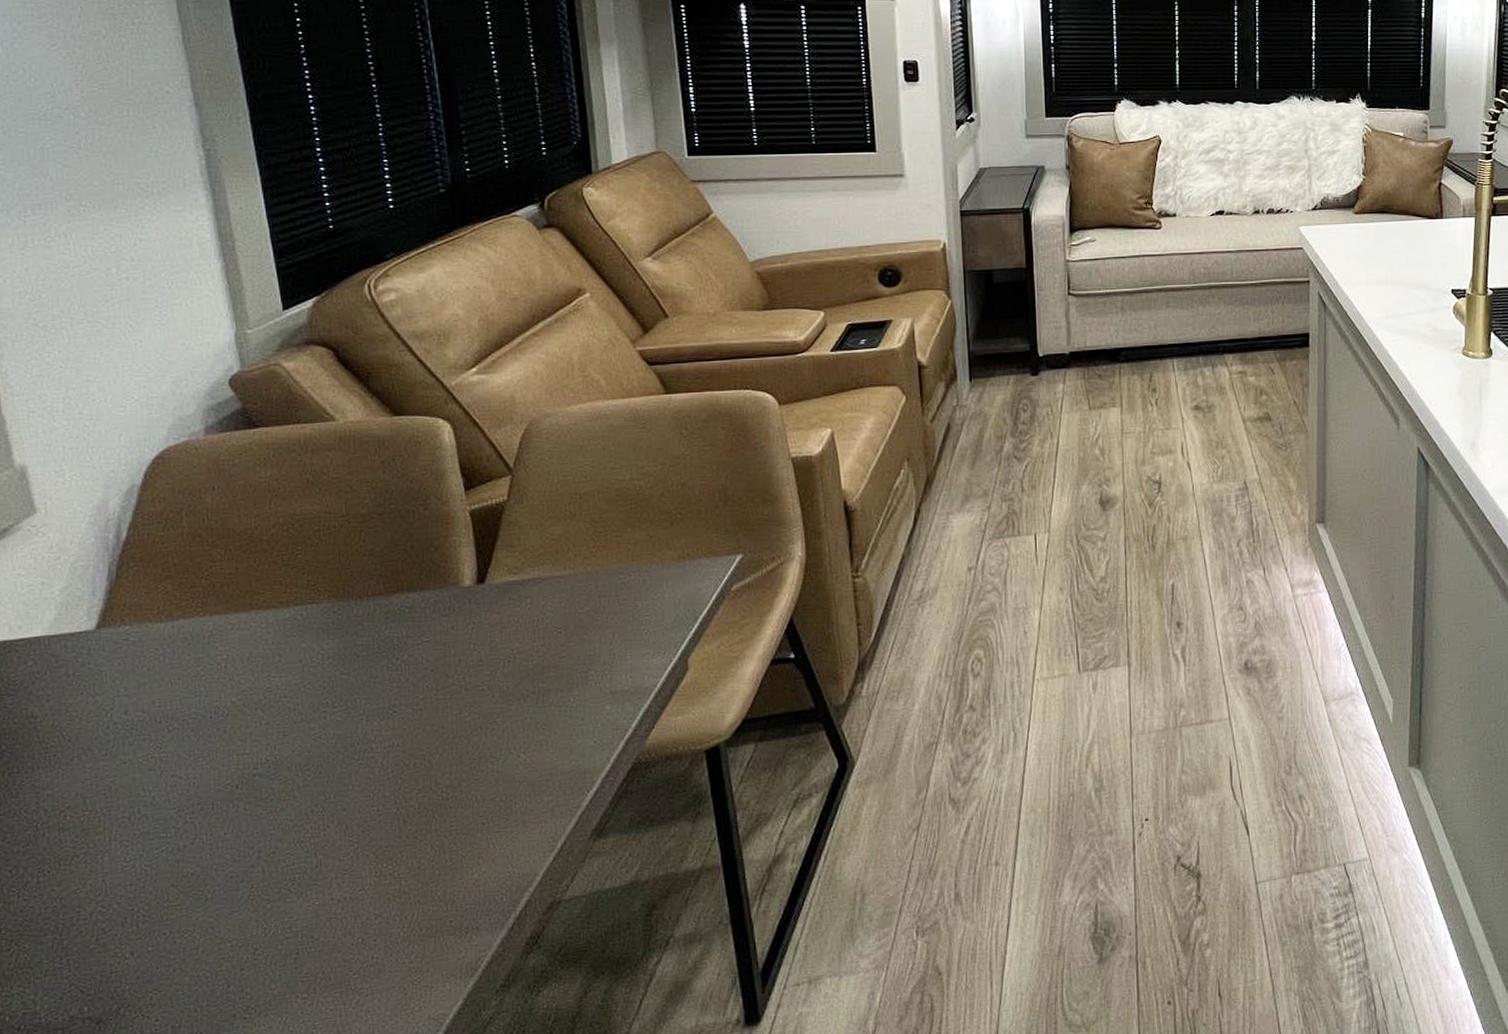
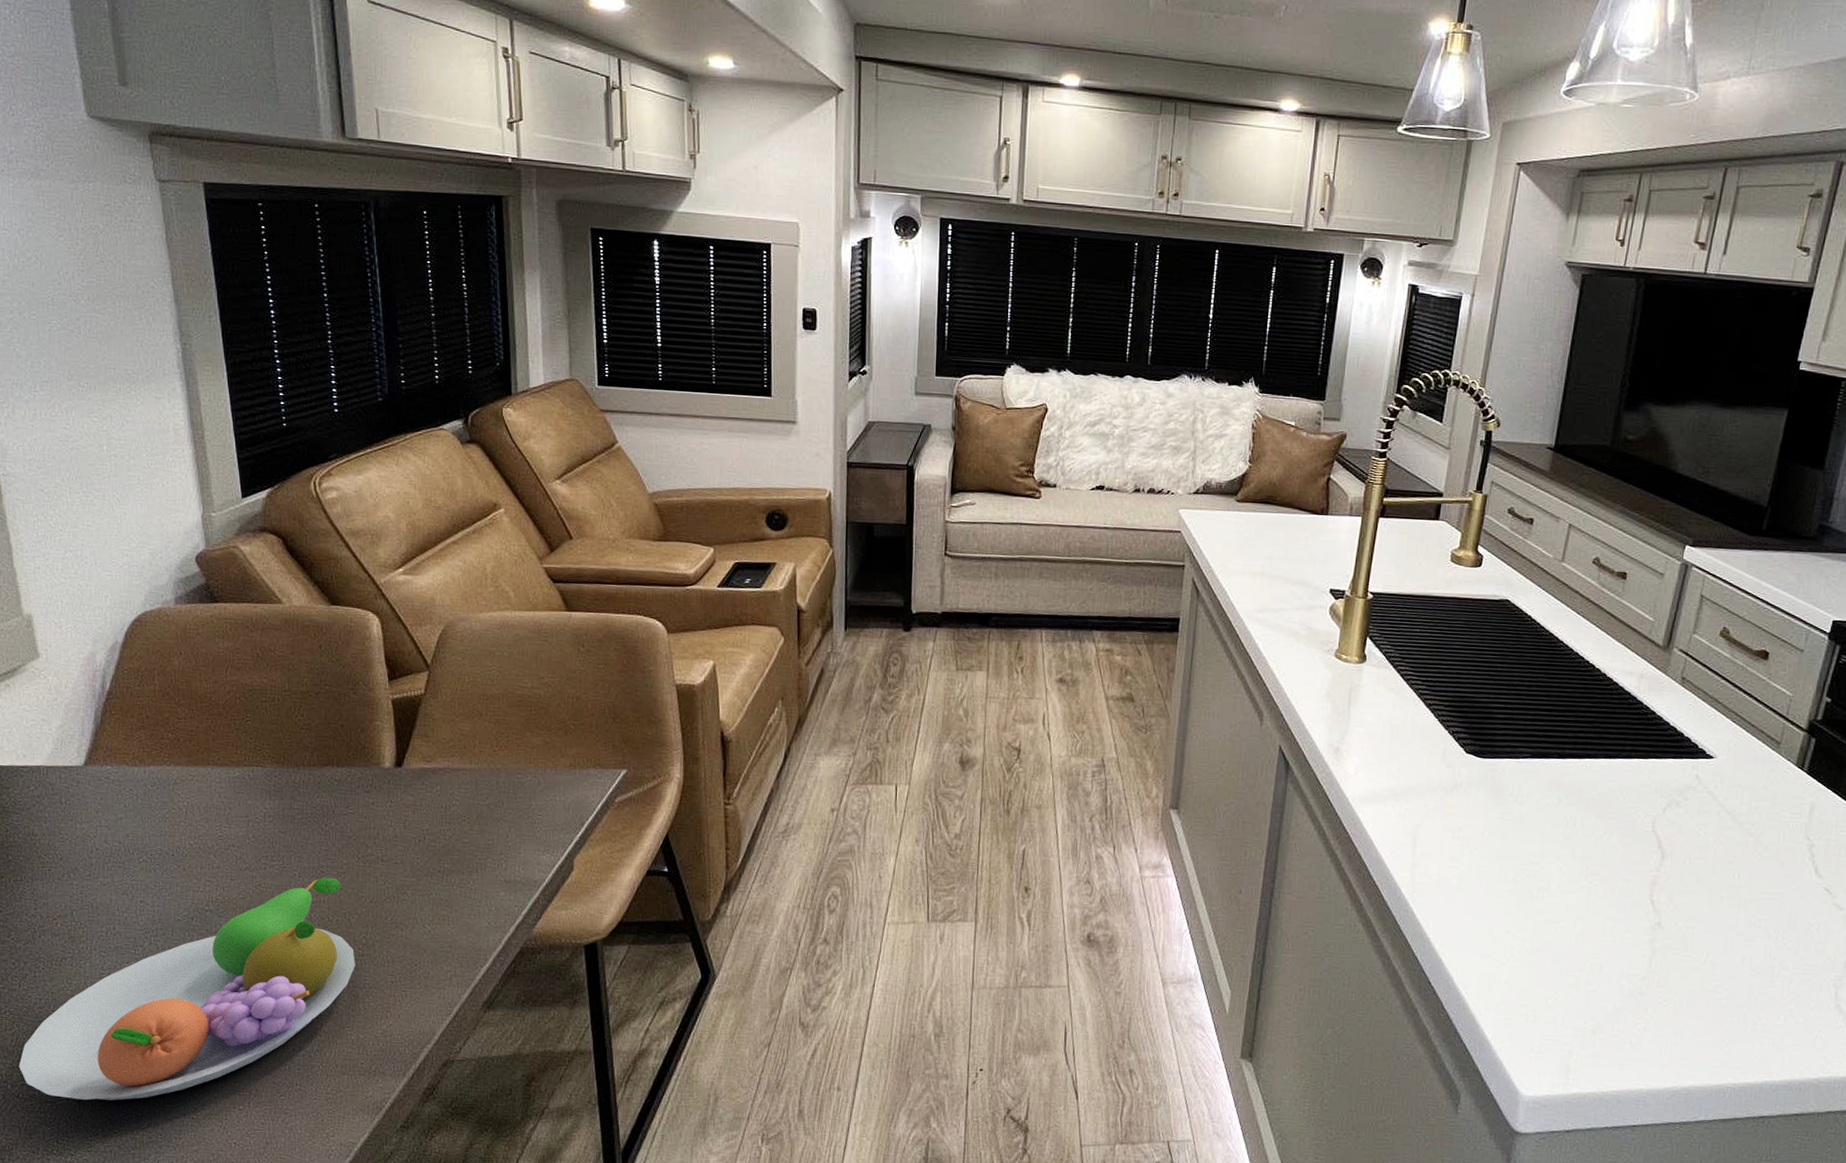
fruit bowl: none [19,716,439,1021] -> present [18,877,355,1101]

